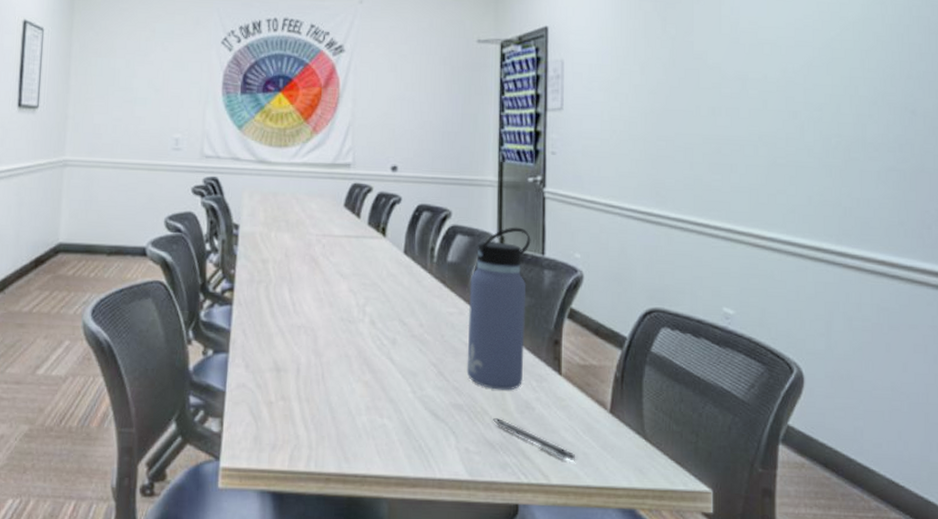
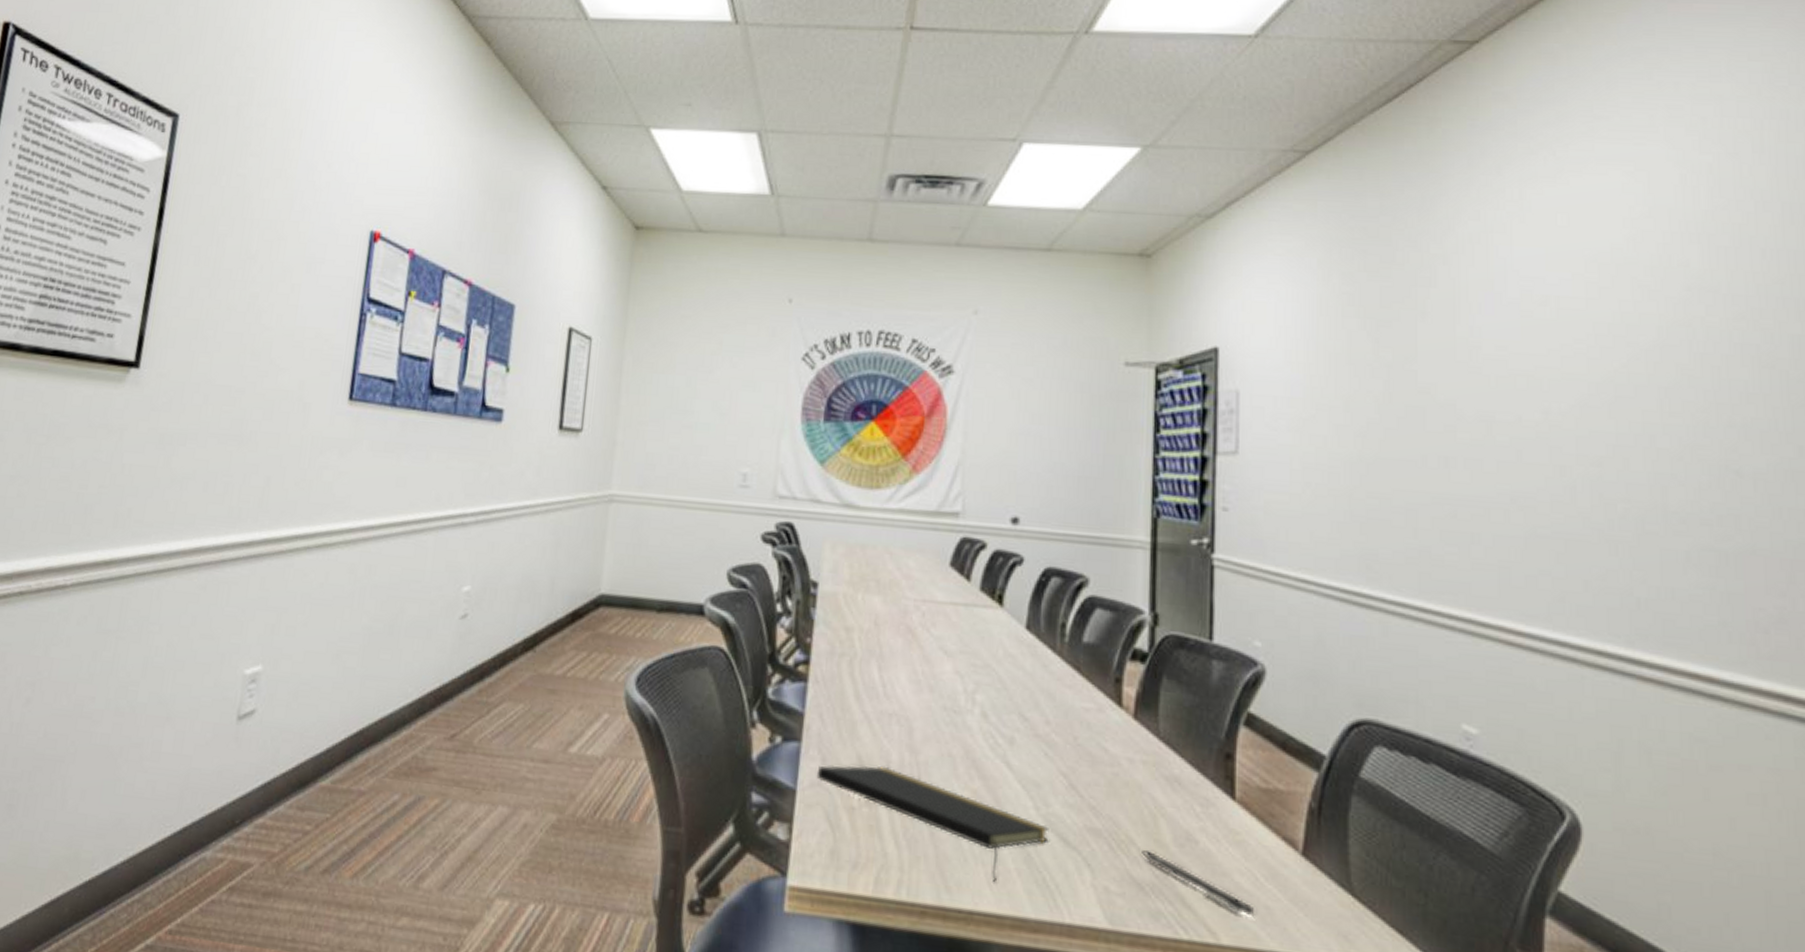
notepad: none [241,367,424,451] -> present [816,765,1049,882]
water bottle: present [466,227,531,391] -> none [1107,602,1195,816]

